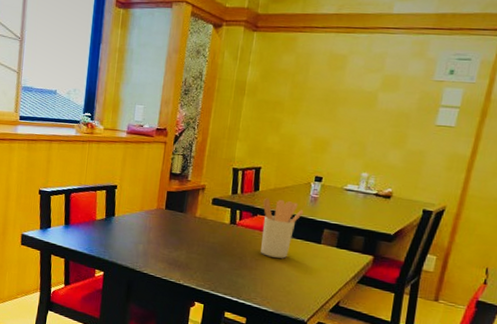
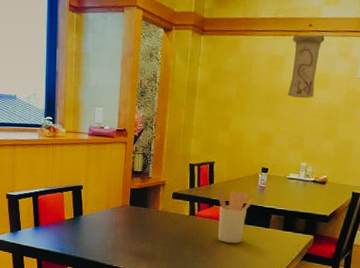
wall scroll: none [349,19,396,102] -> present [288,23,325,99]

